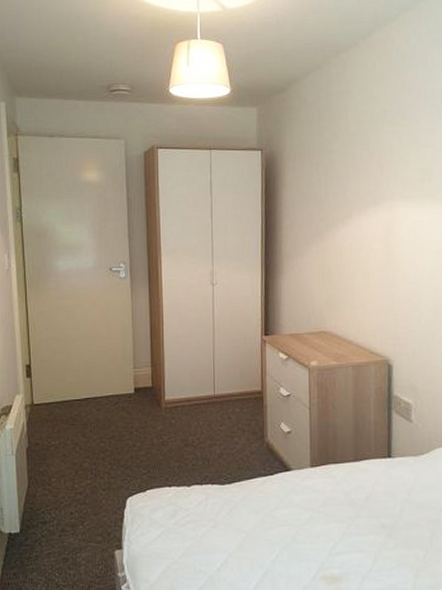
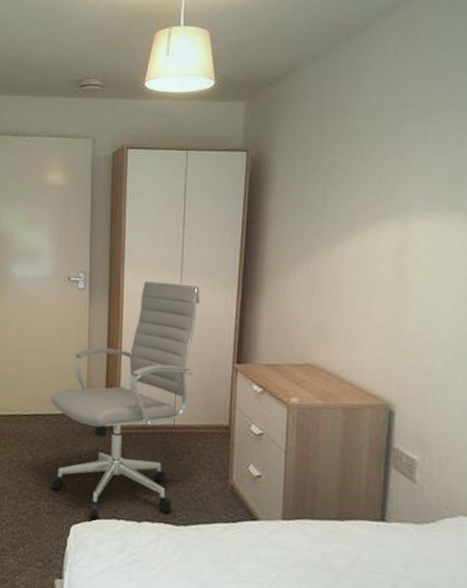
chair: none [100,268,229,487] -> present [50,281,200,517]

